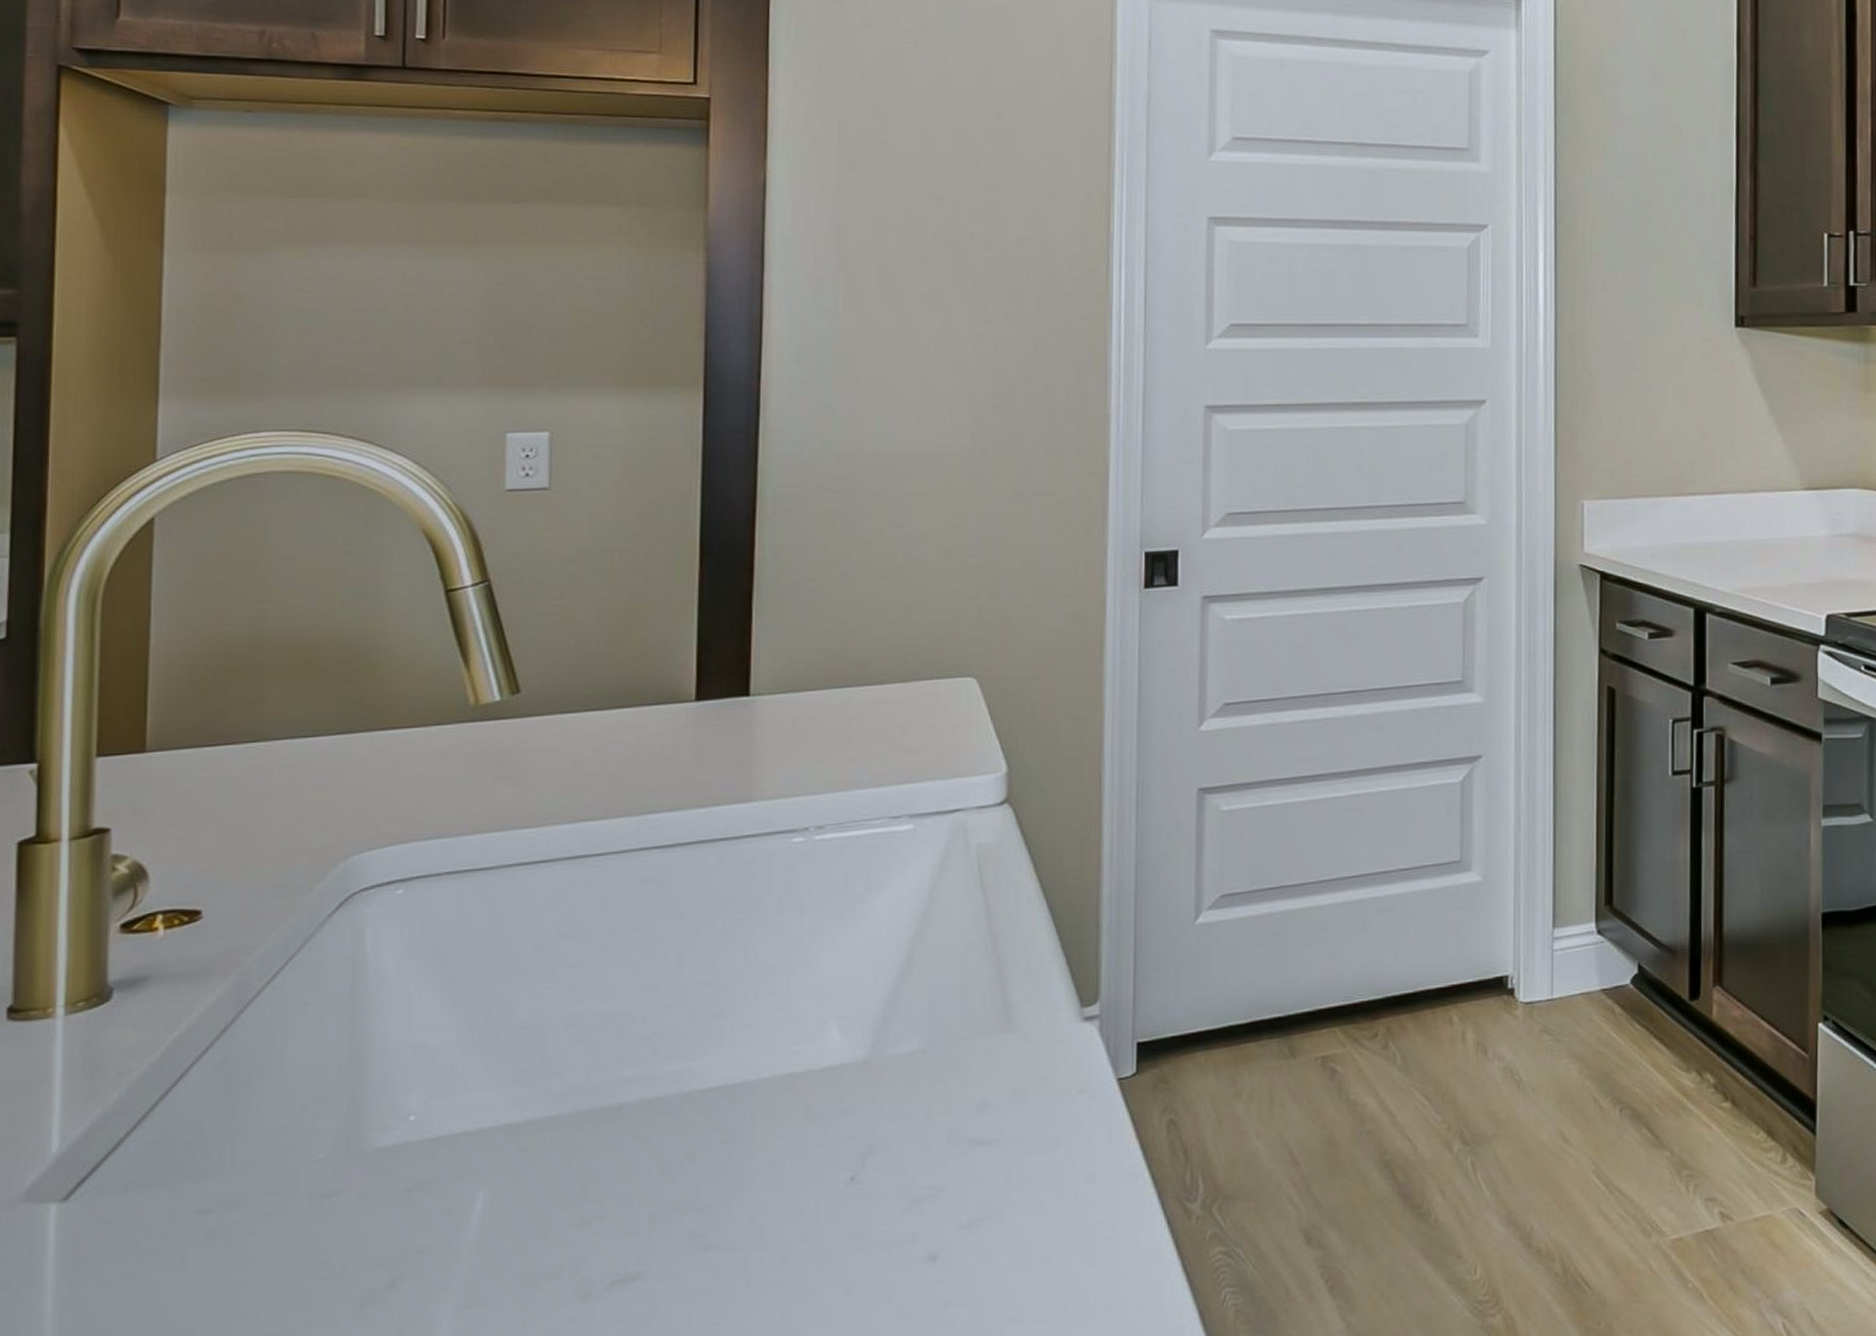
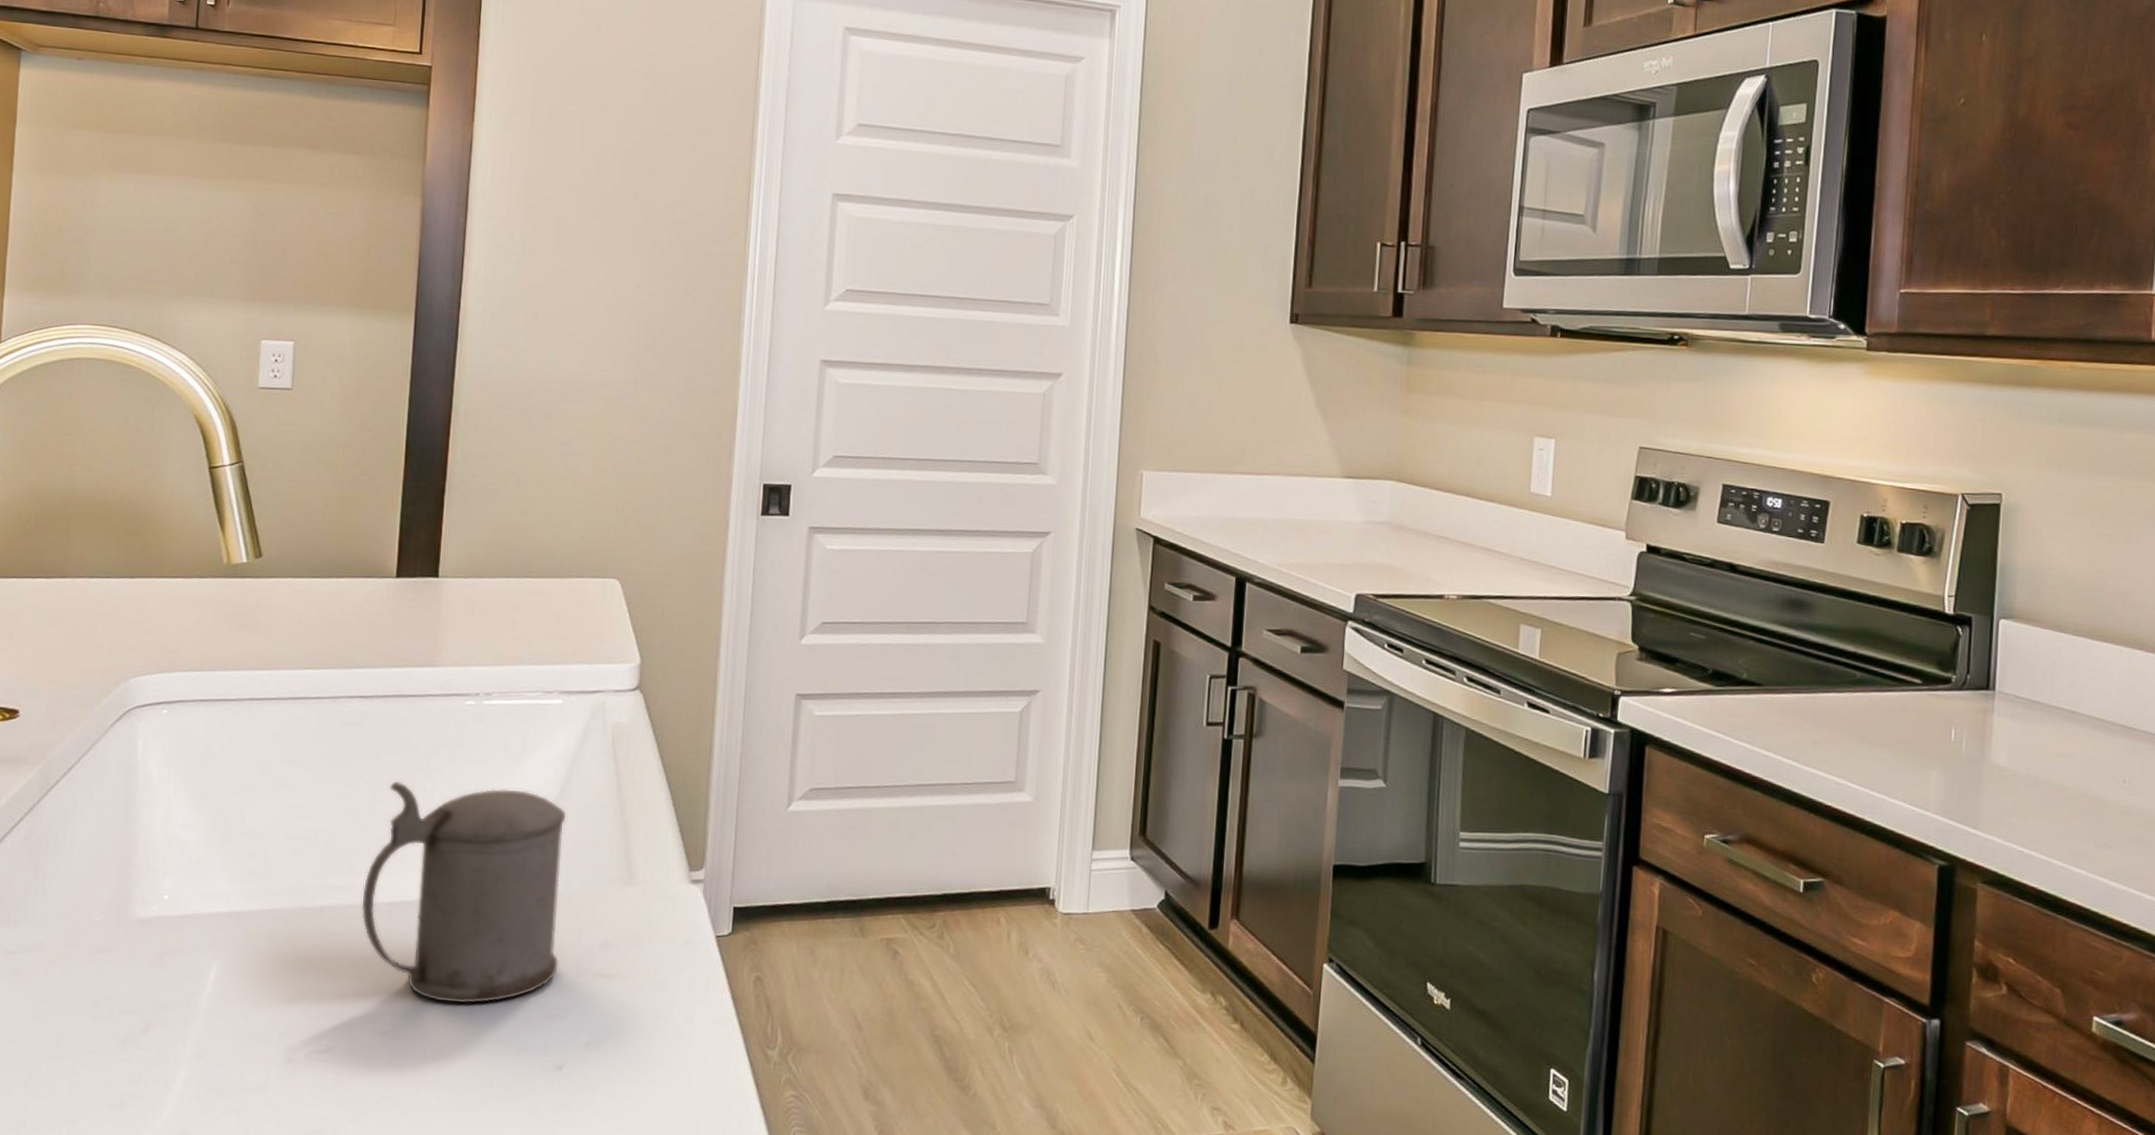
beer stein: none [670,935,926,1201] -> present [361,781,566,1005]

